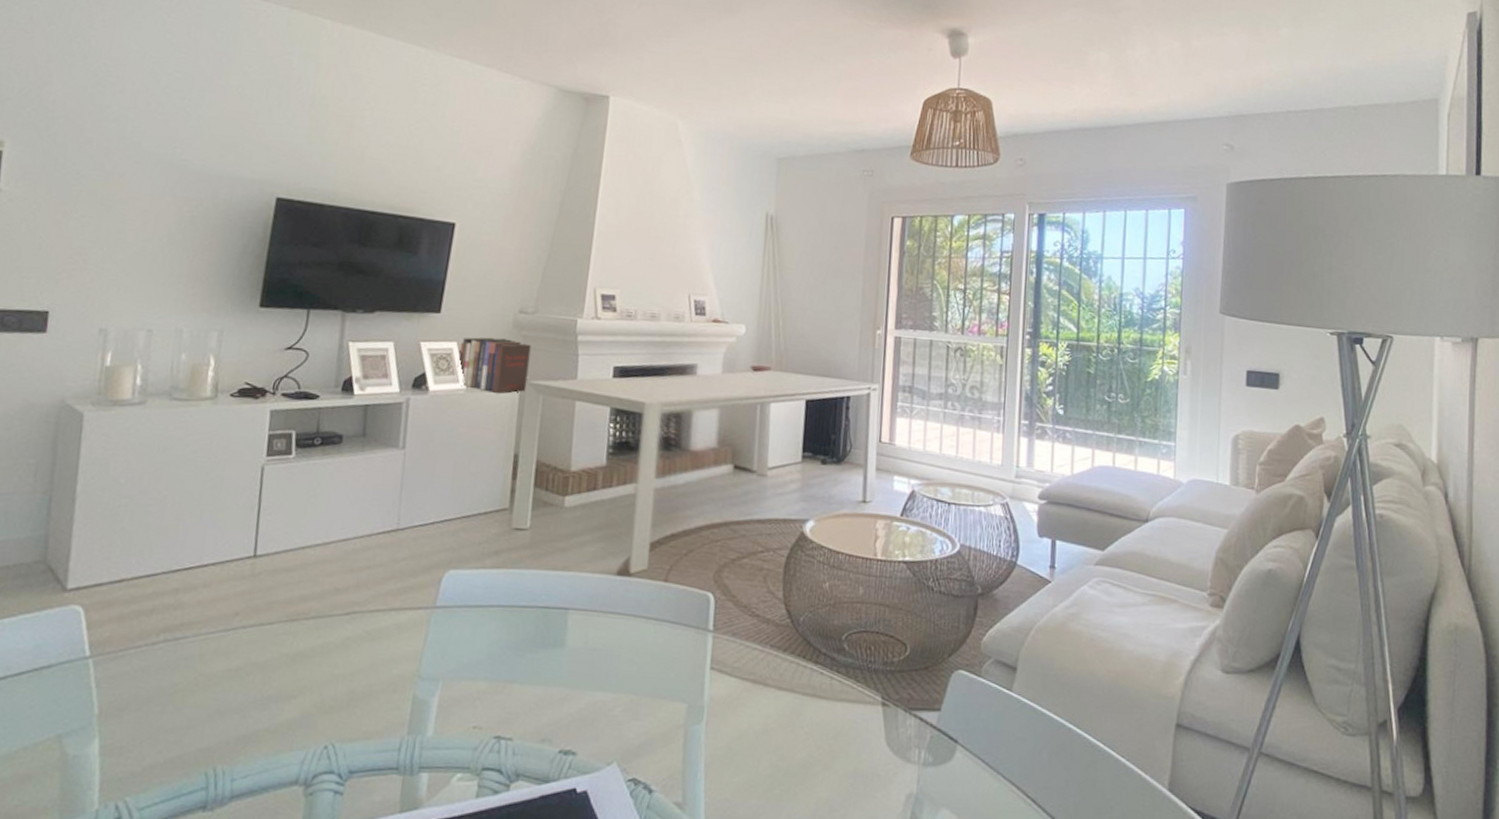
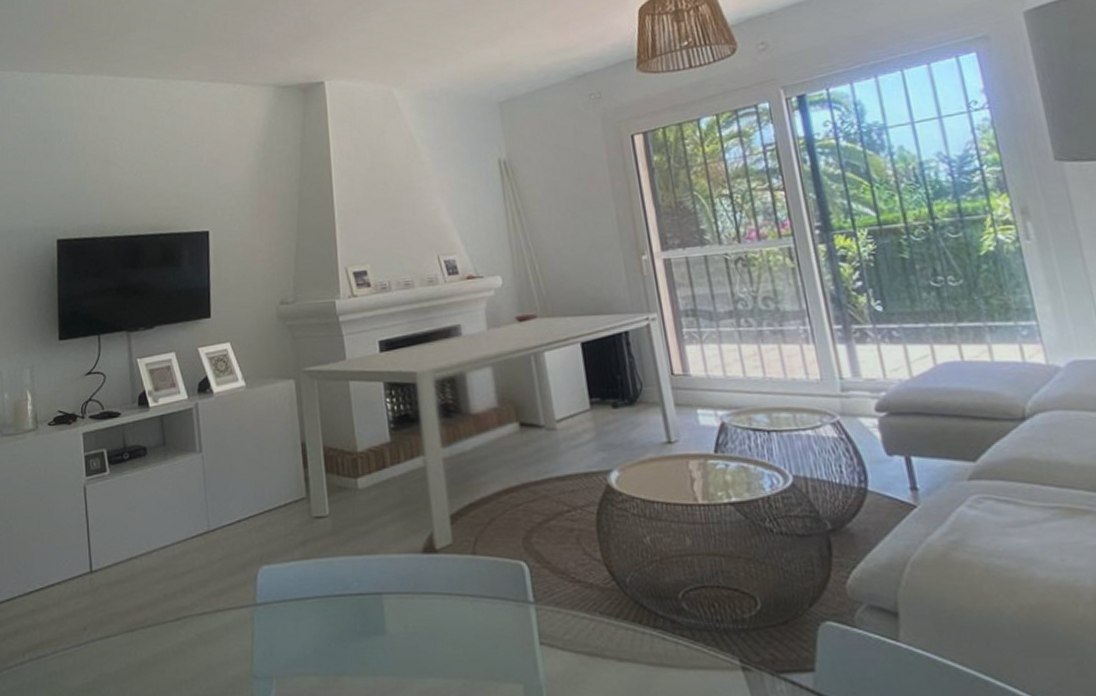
books: present [457,337,531,395] -> none [233,331,301,387]

